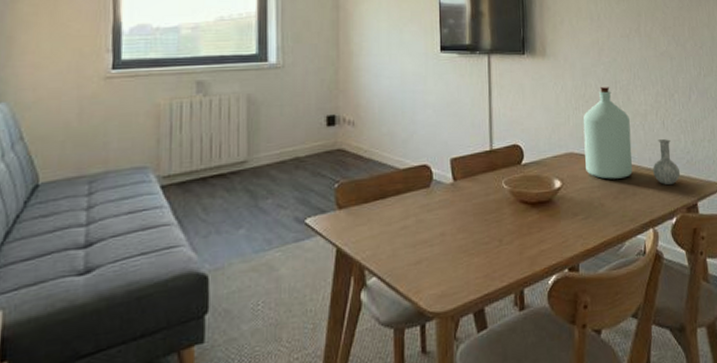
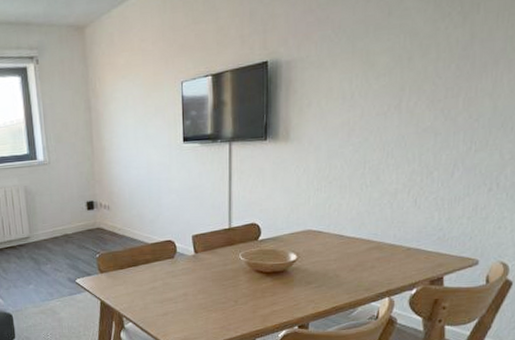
bottle: present [582,86,680,185] -> none [323,166,427,259]

